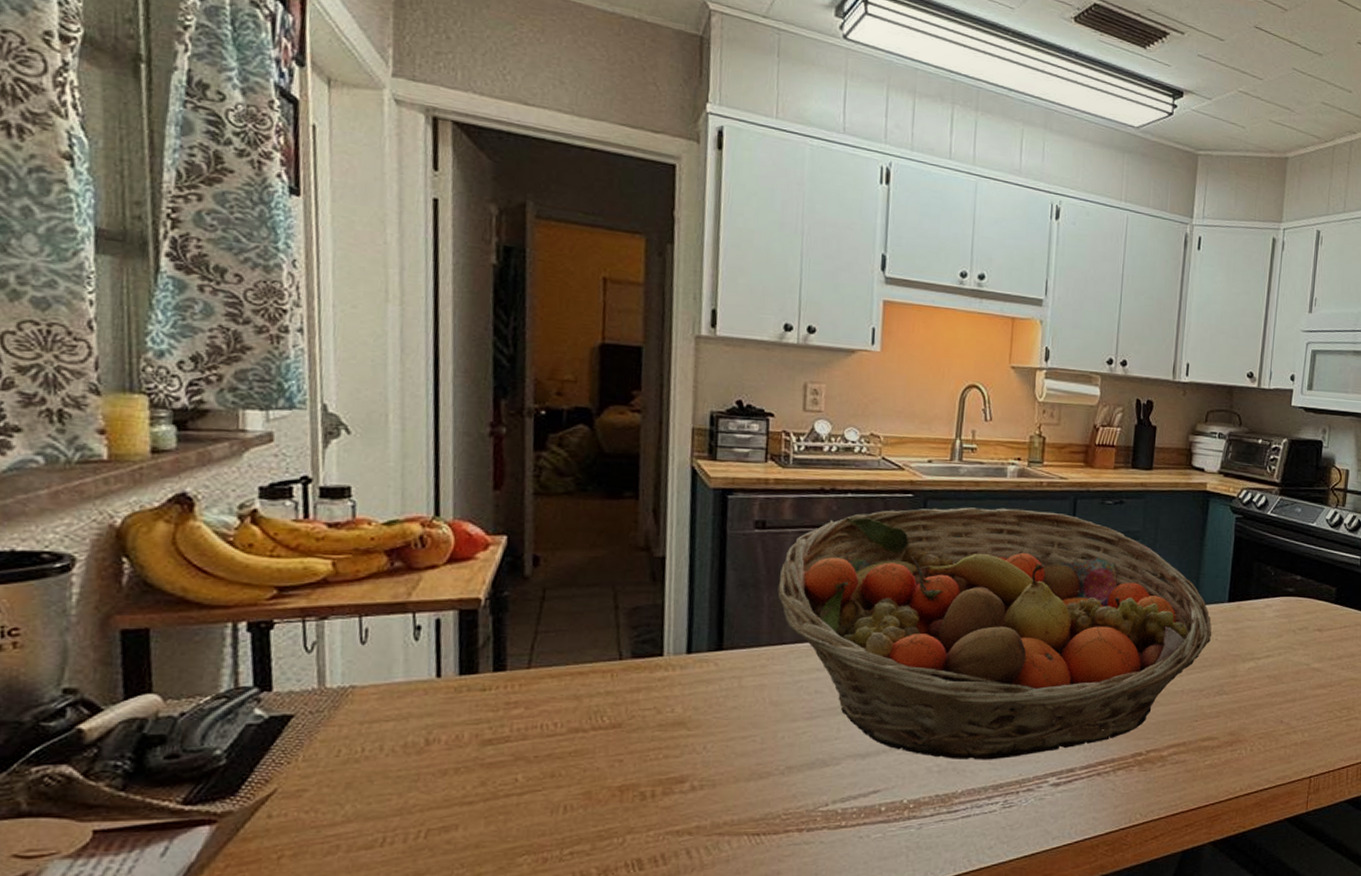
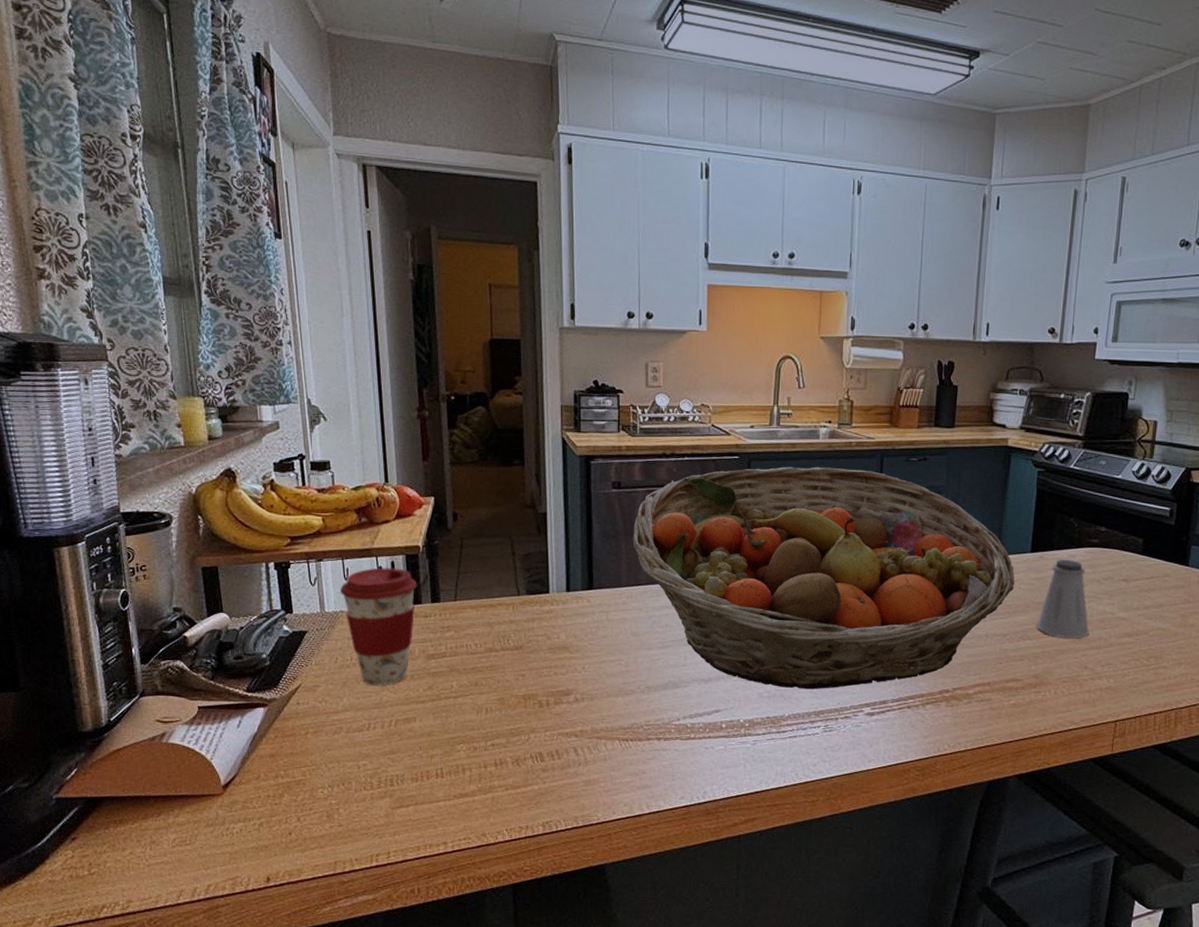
coffee cup: none [351,626,474,785] -> present [339,567,417,686]
saltshaker: none [1232,609,1285,692] -> present [1036,559,1089,639]

